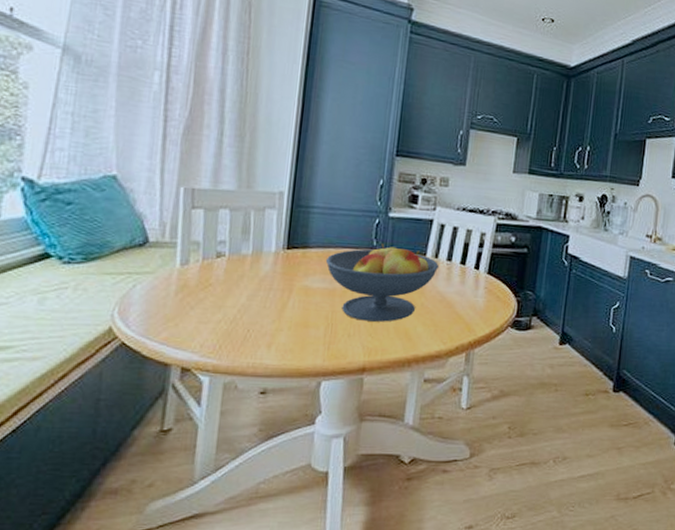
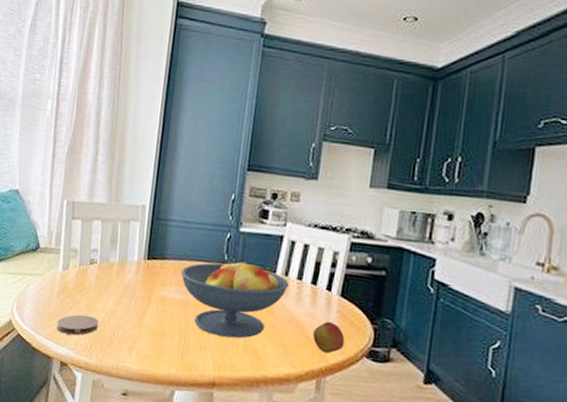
coaster: none [174,313,229,337] -> present [56,314,99,336]
apple: none [462,297,492,328] -> present [313,321,345,354]

